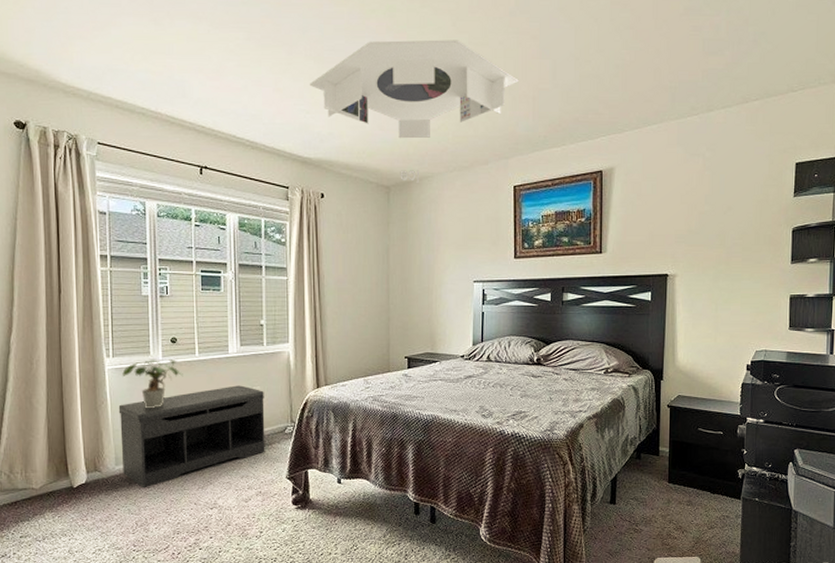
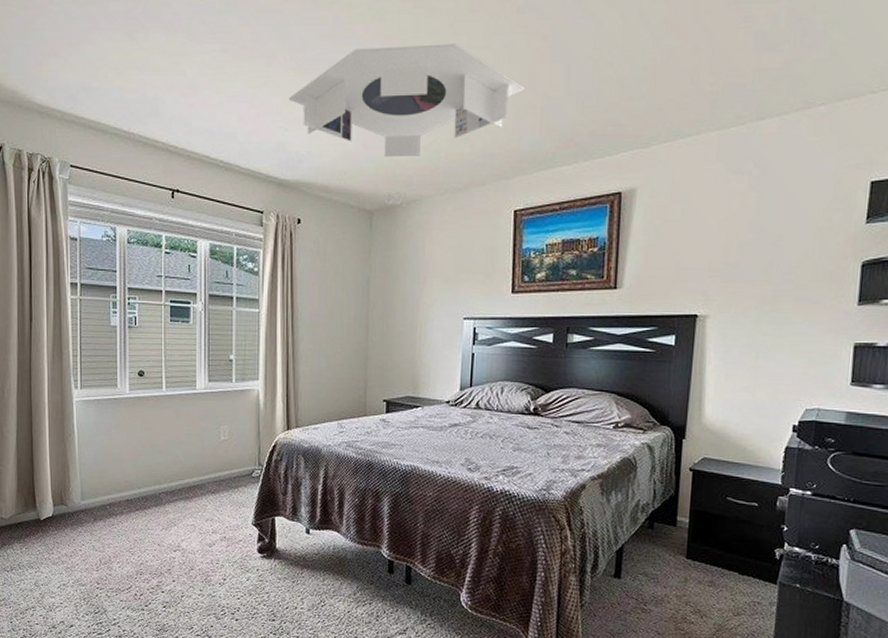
bench: present [118,385,265,489] -> none [85,423,232,526]
potted plant: present [122,358,183,408] -> none [90,392,150,443]

